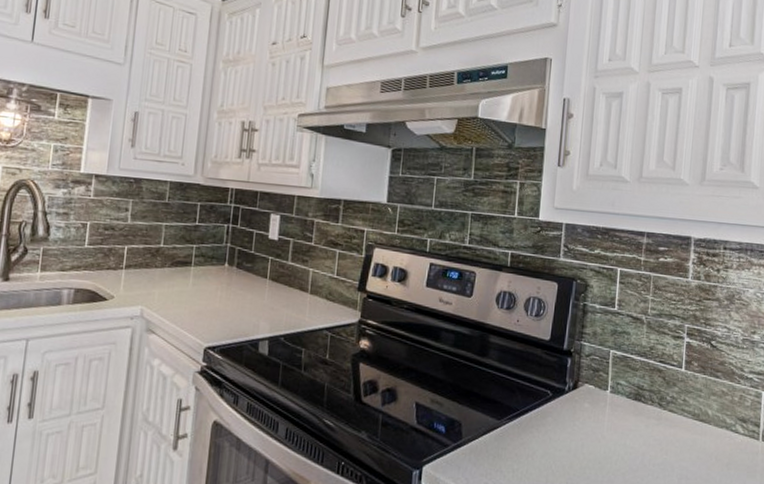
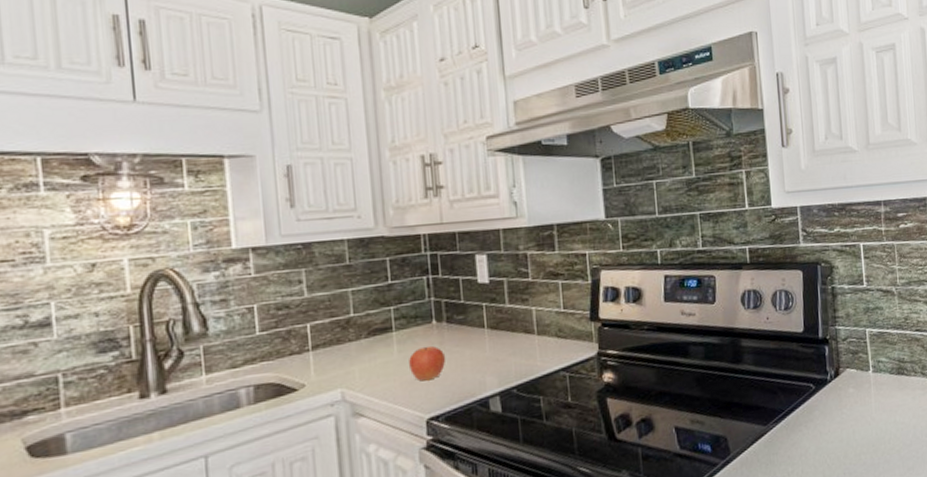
fruit: none [199,284,231,314] -> present [409,346,446,381]

